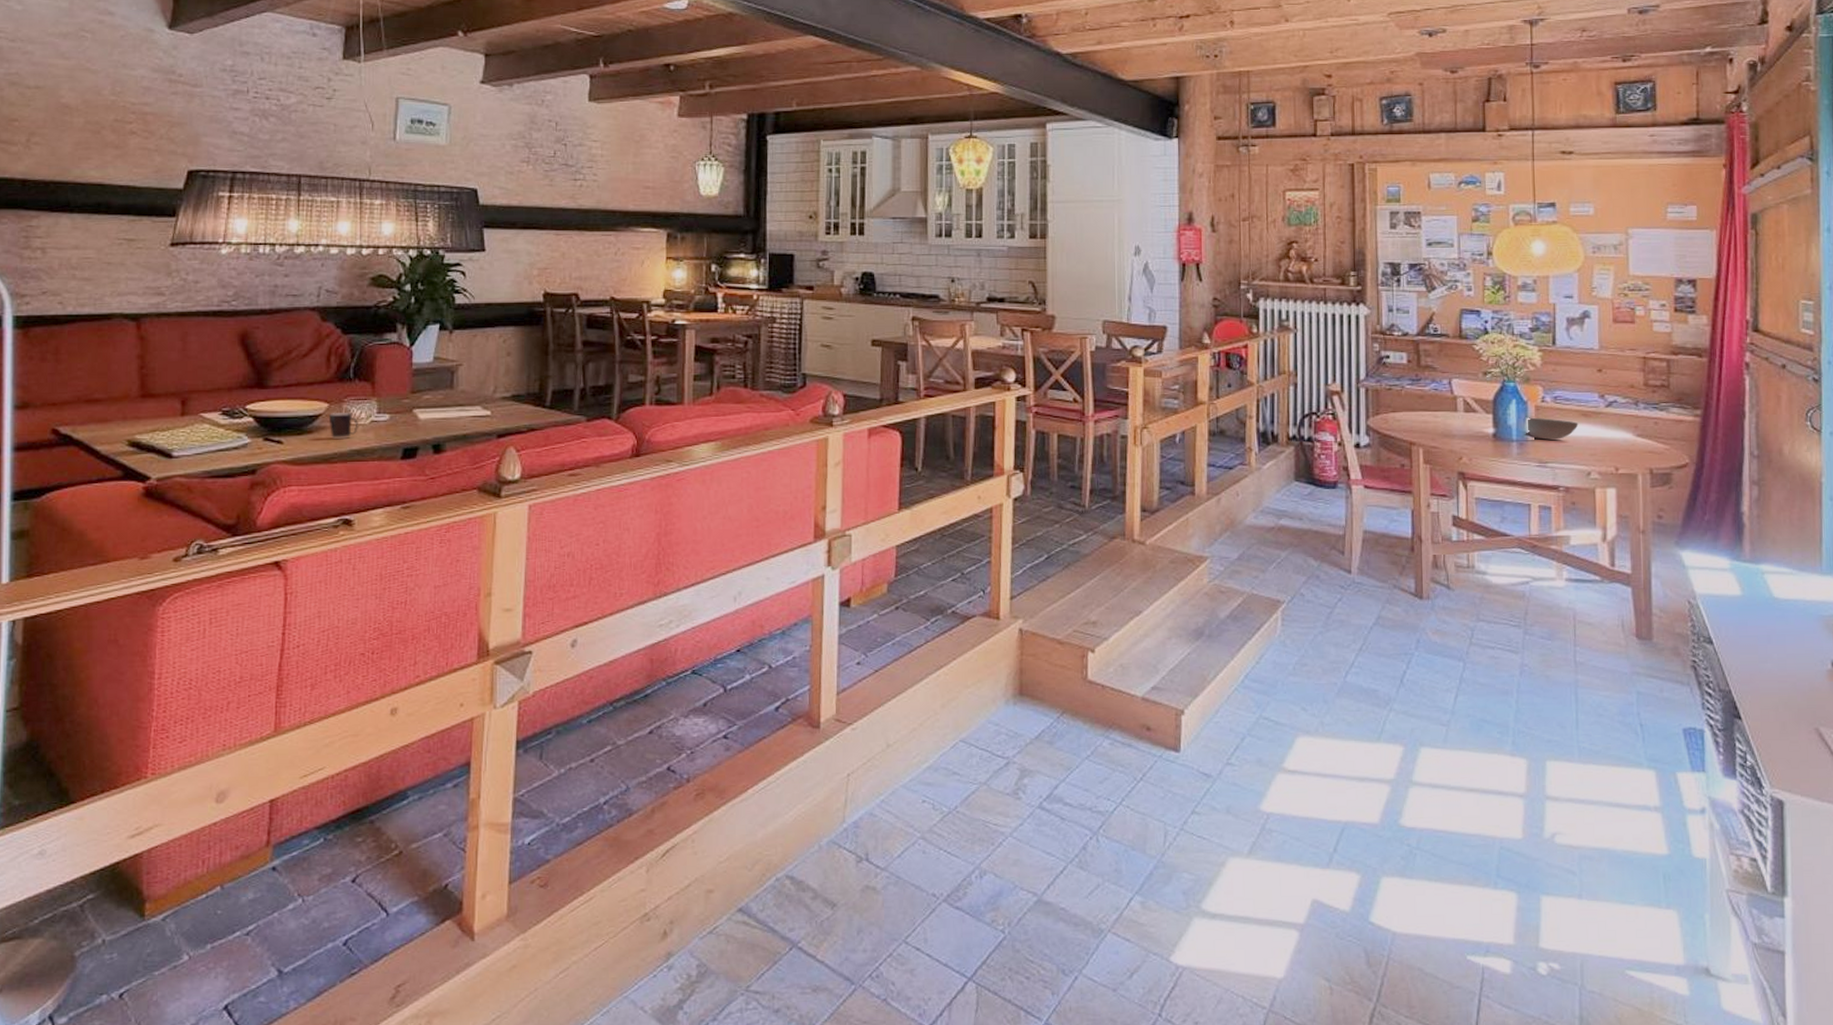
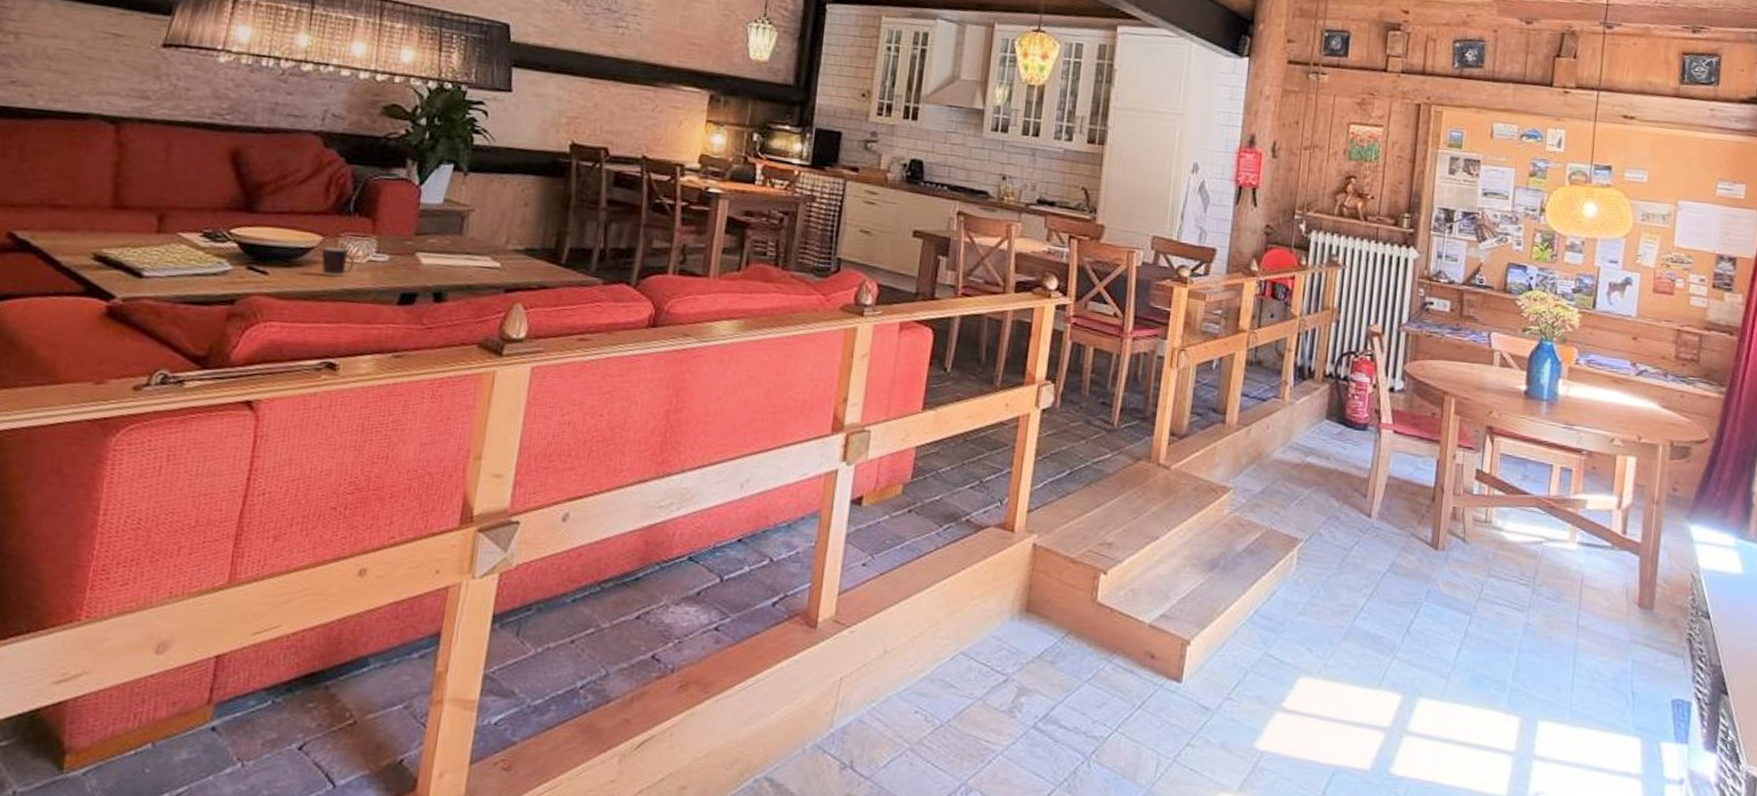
bowl: present [1524,417,1579,440] -> none [1554,378,1608,403]

